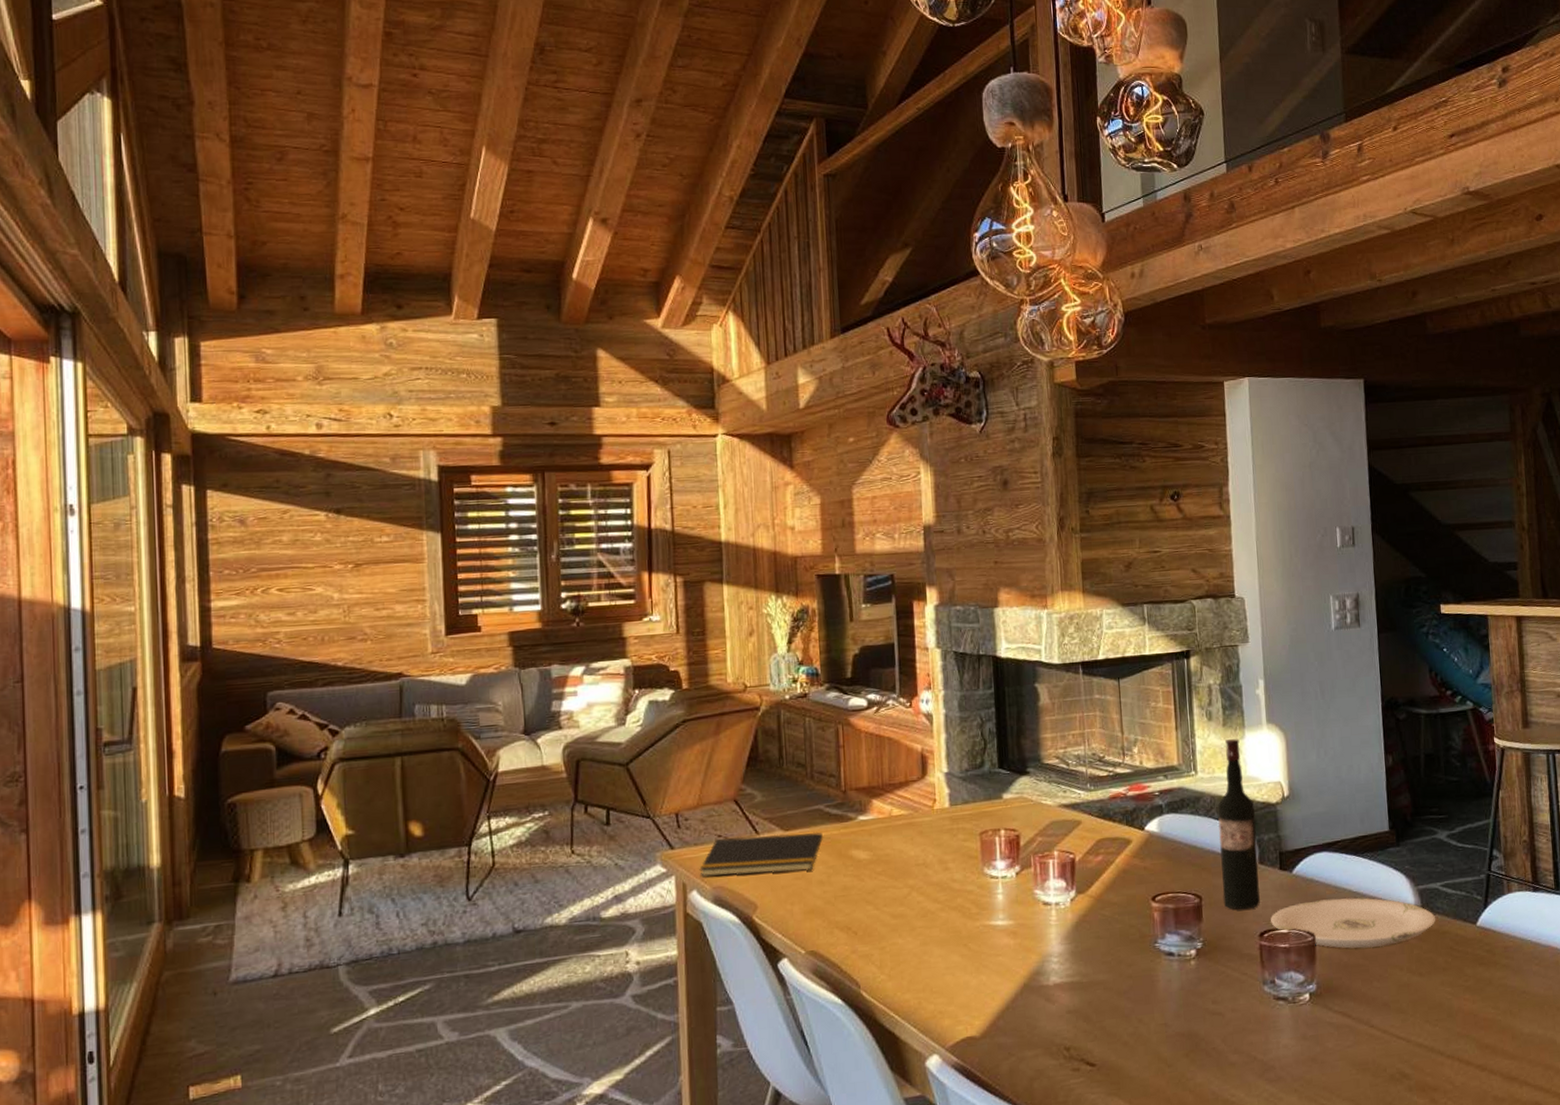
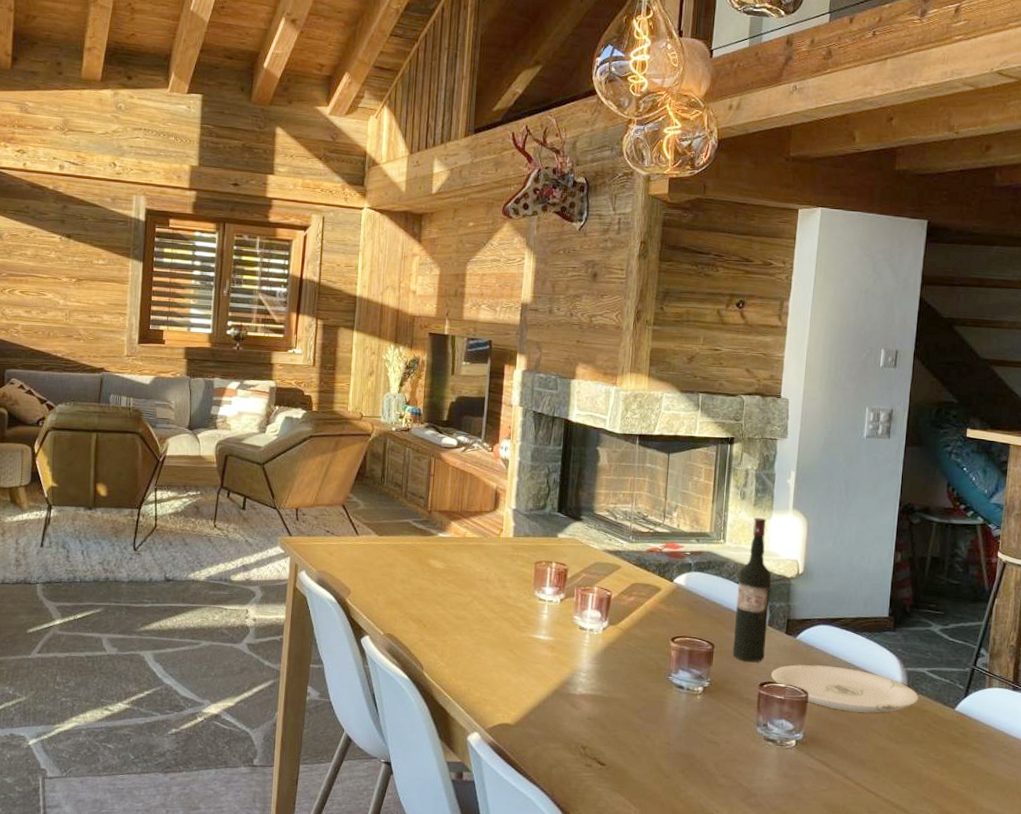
notepad: present [699,832,824,878] -> none [309,533,409,571]

